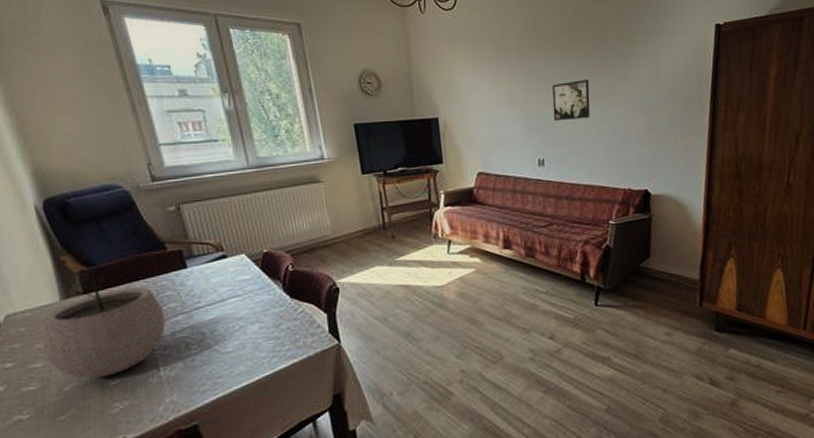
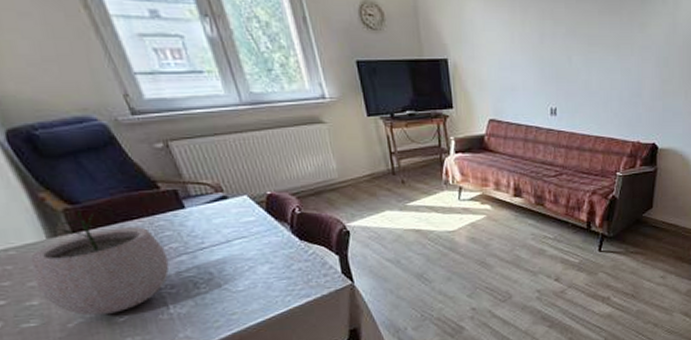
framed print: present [552,79,590,122] -> none [567,24,605,69]

